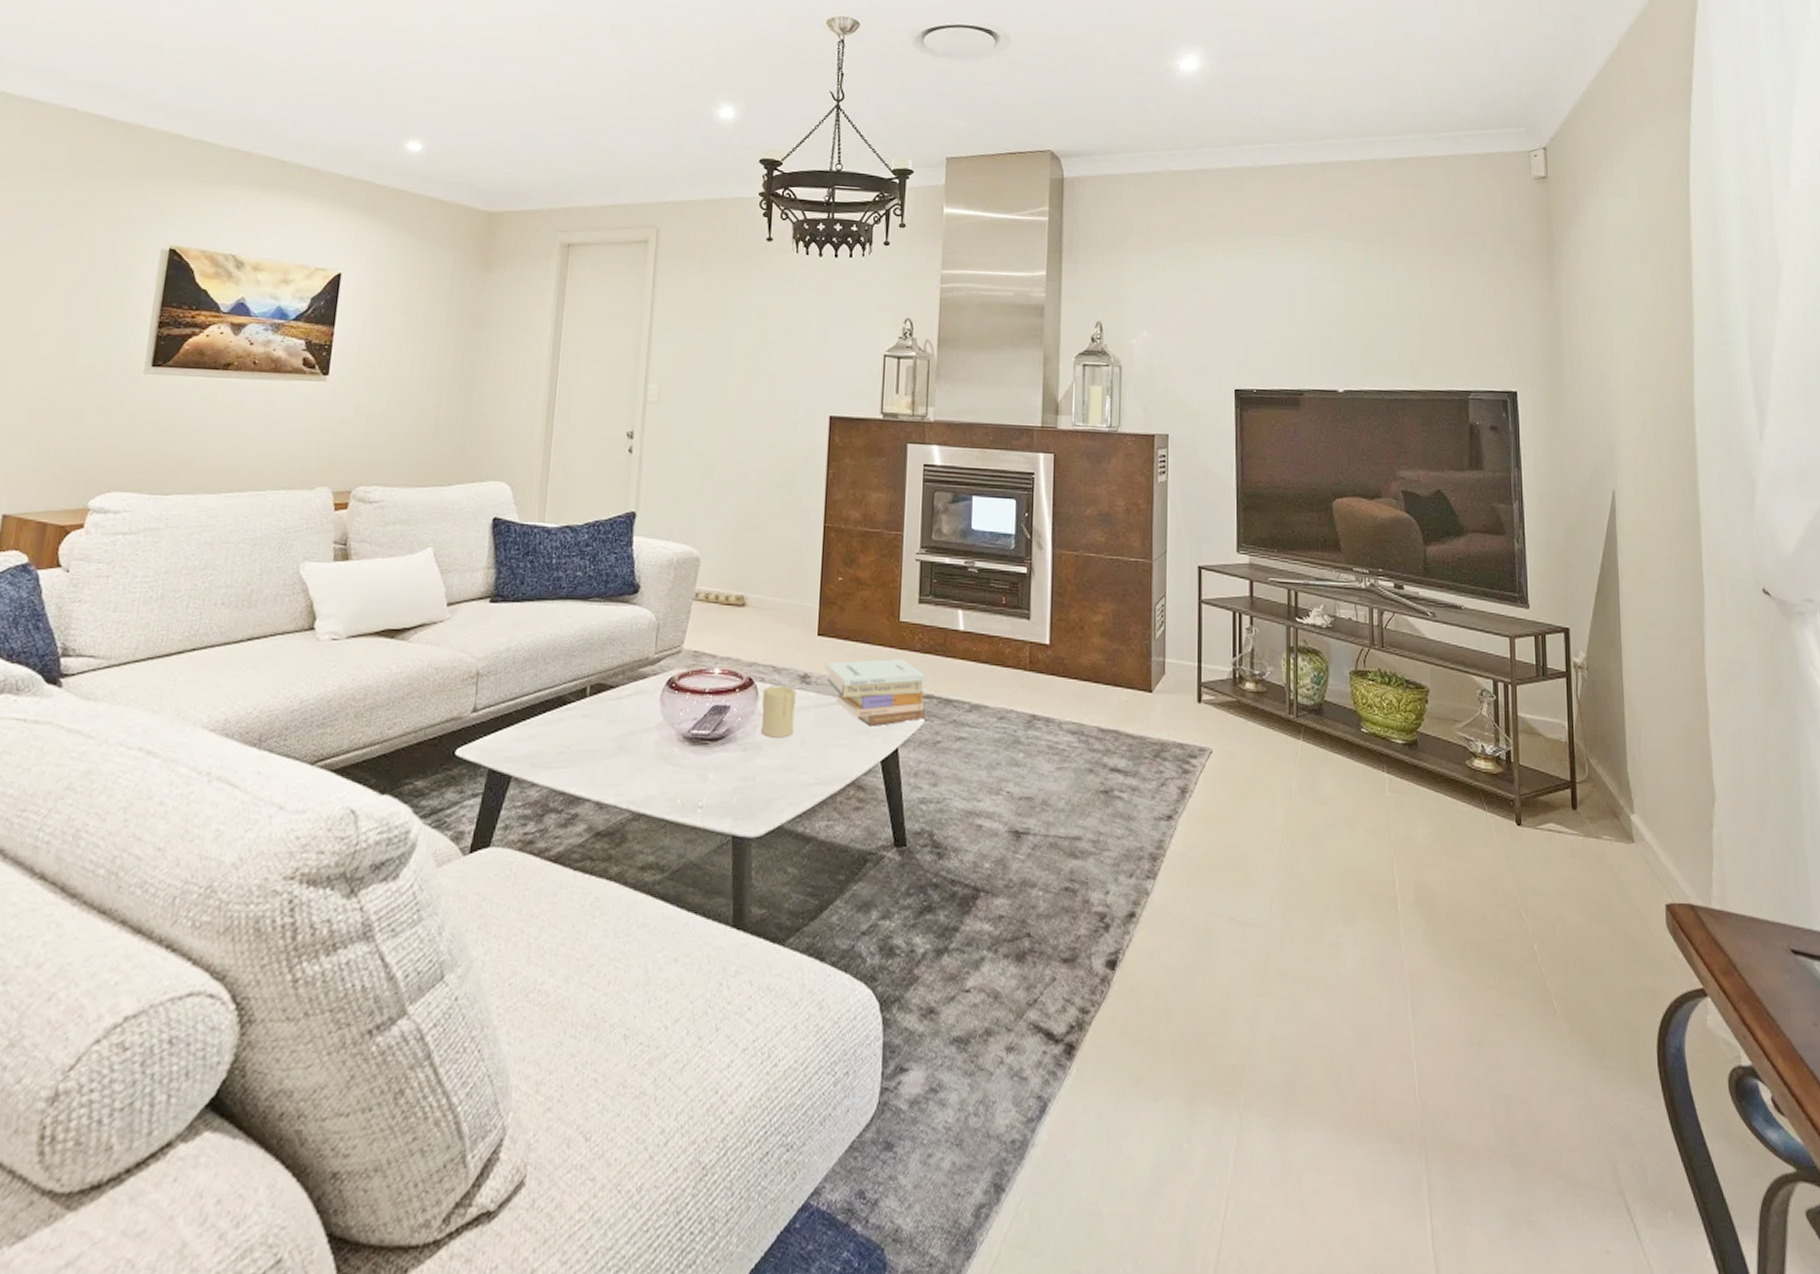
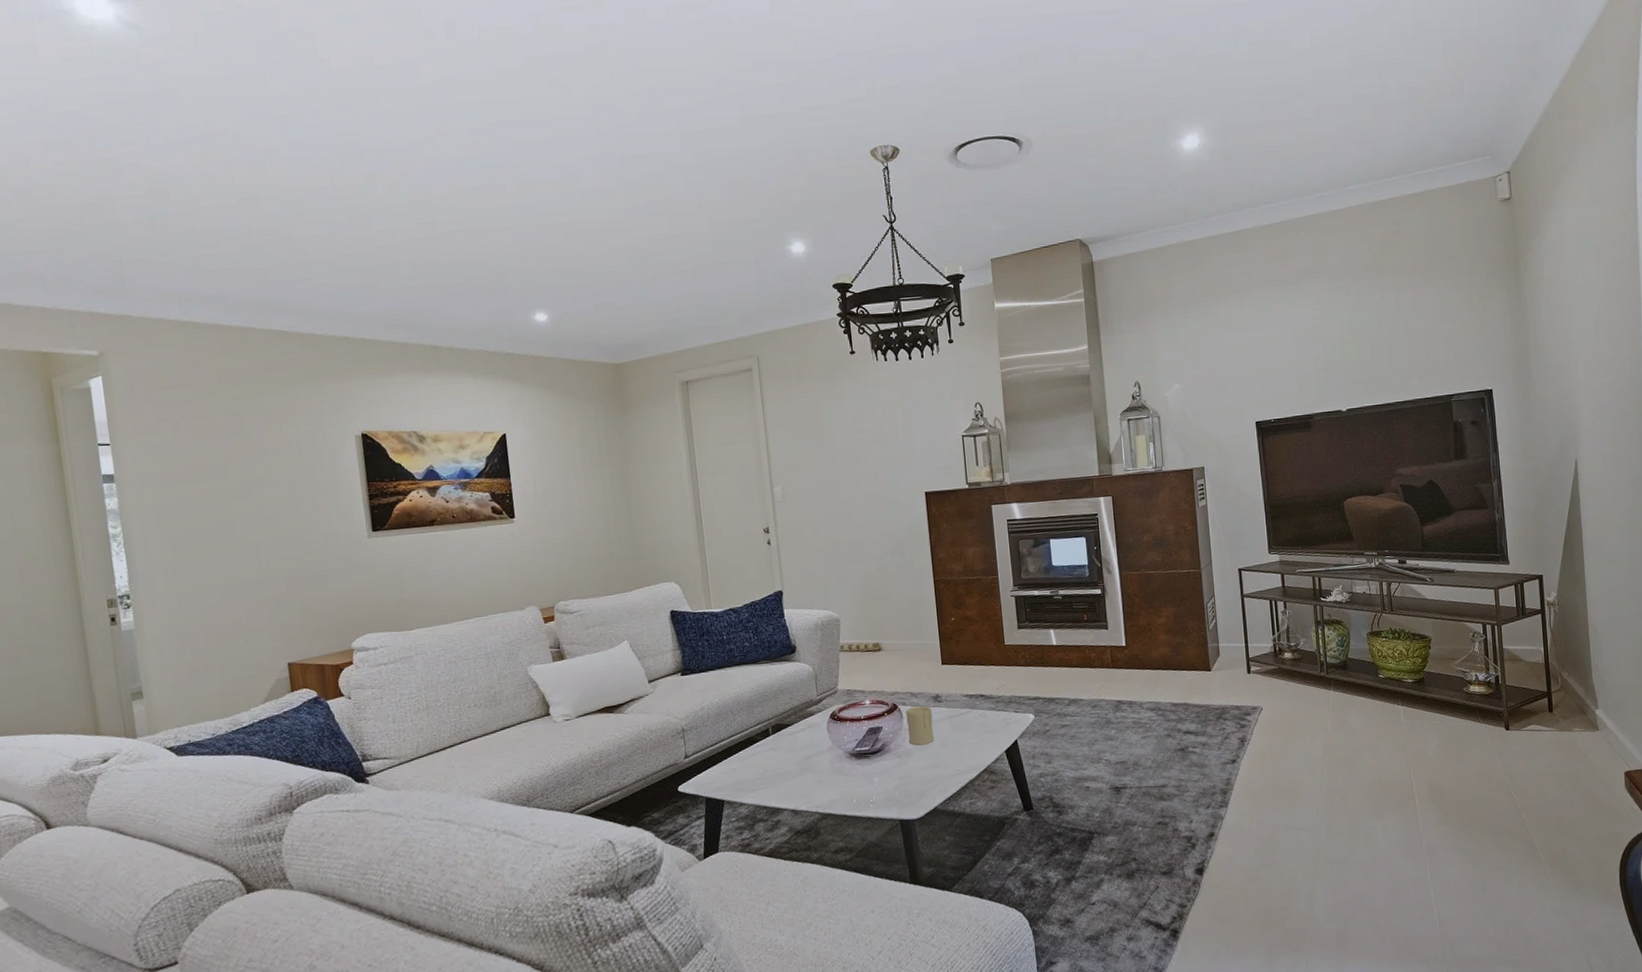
books: present [823,658,926,726] -> none [950,672,1035,727]

